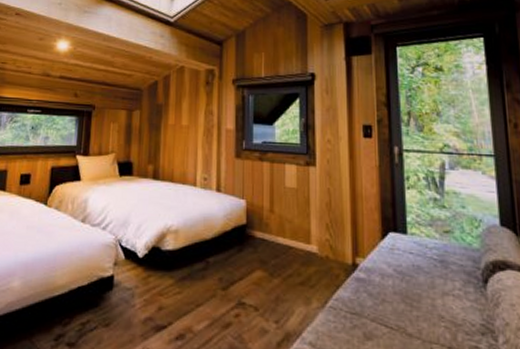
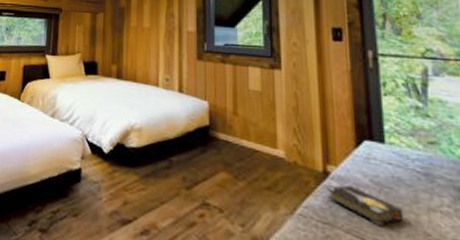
hardback book: none [356,275,421,312] -> present [328,184,403,225]

